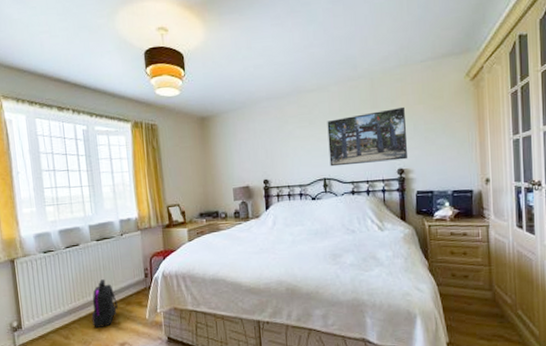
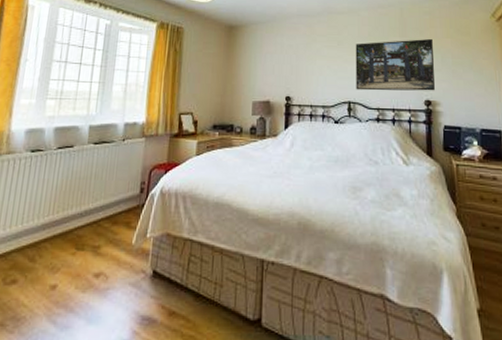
backpack: present [91,279,118,329] -> none [67,190,103,251]

